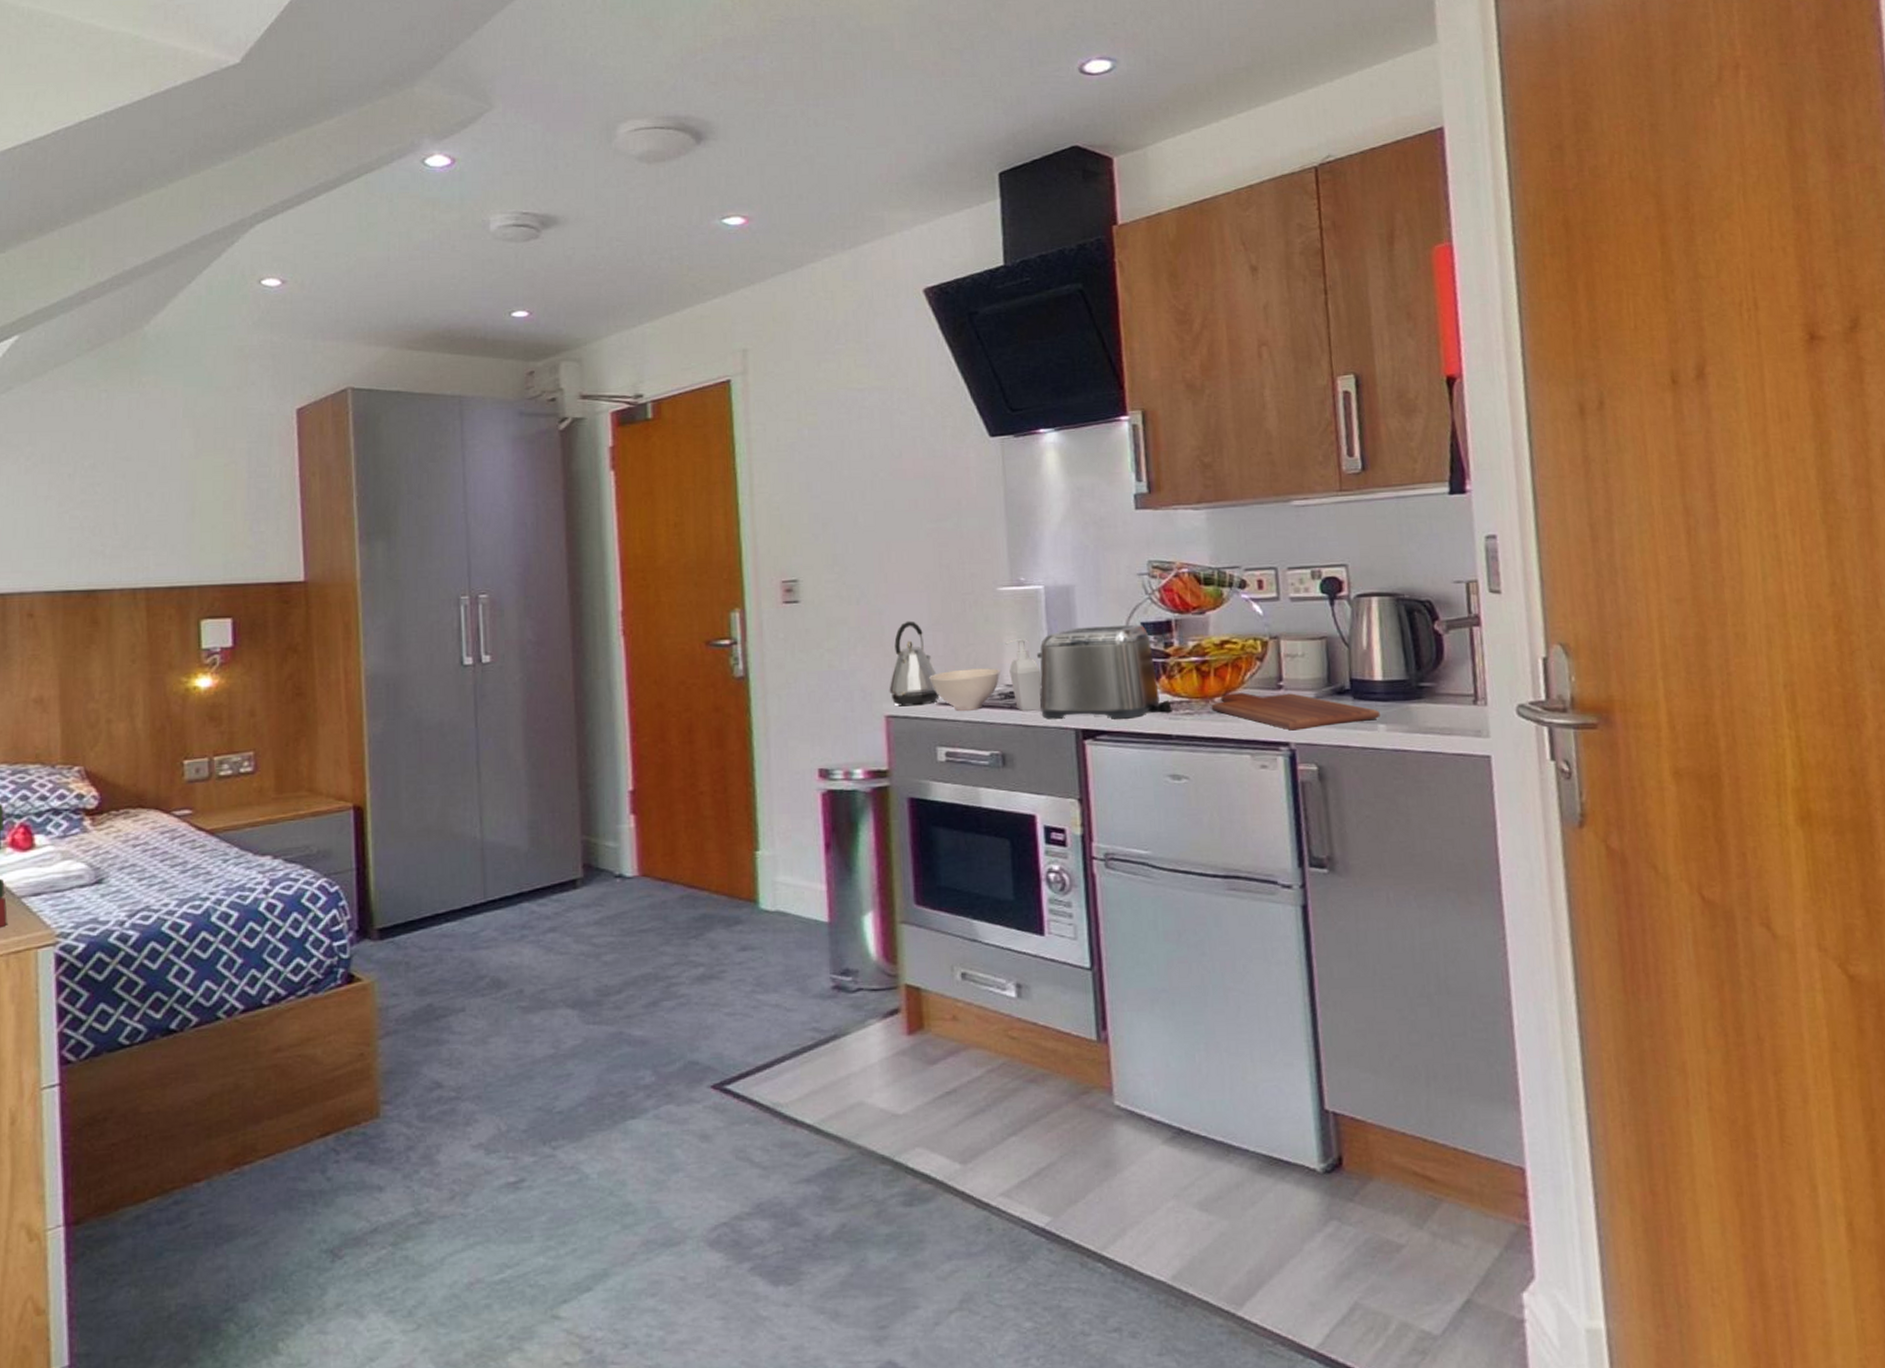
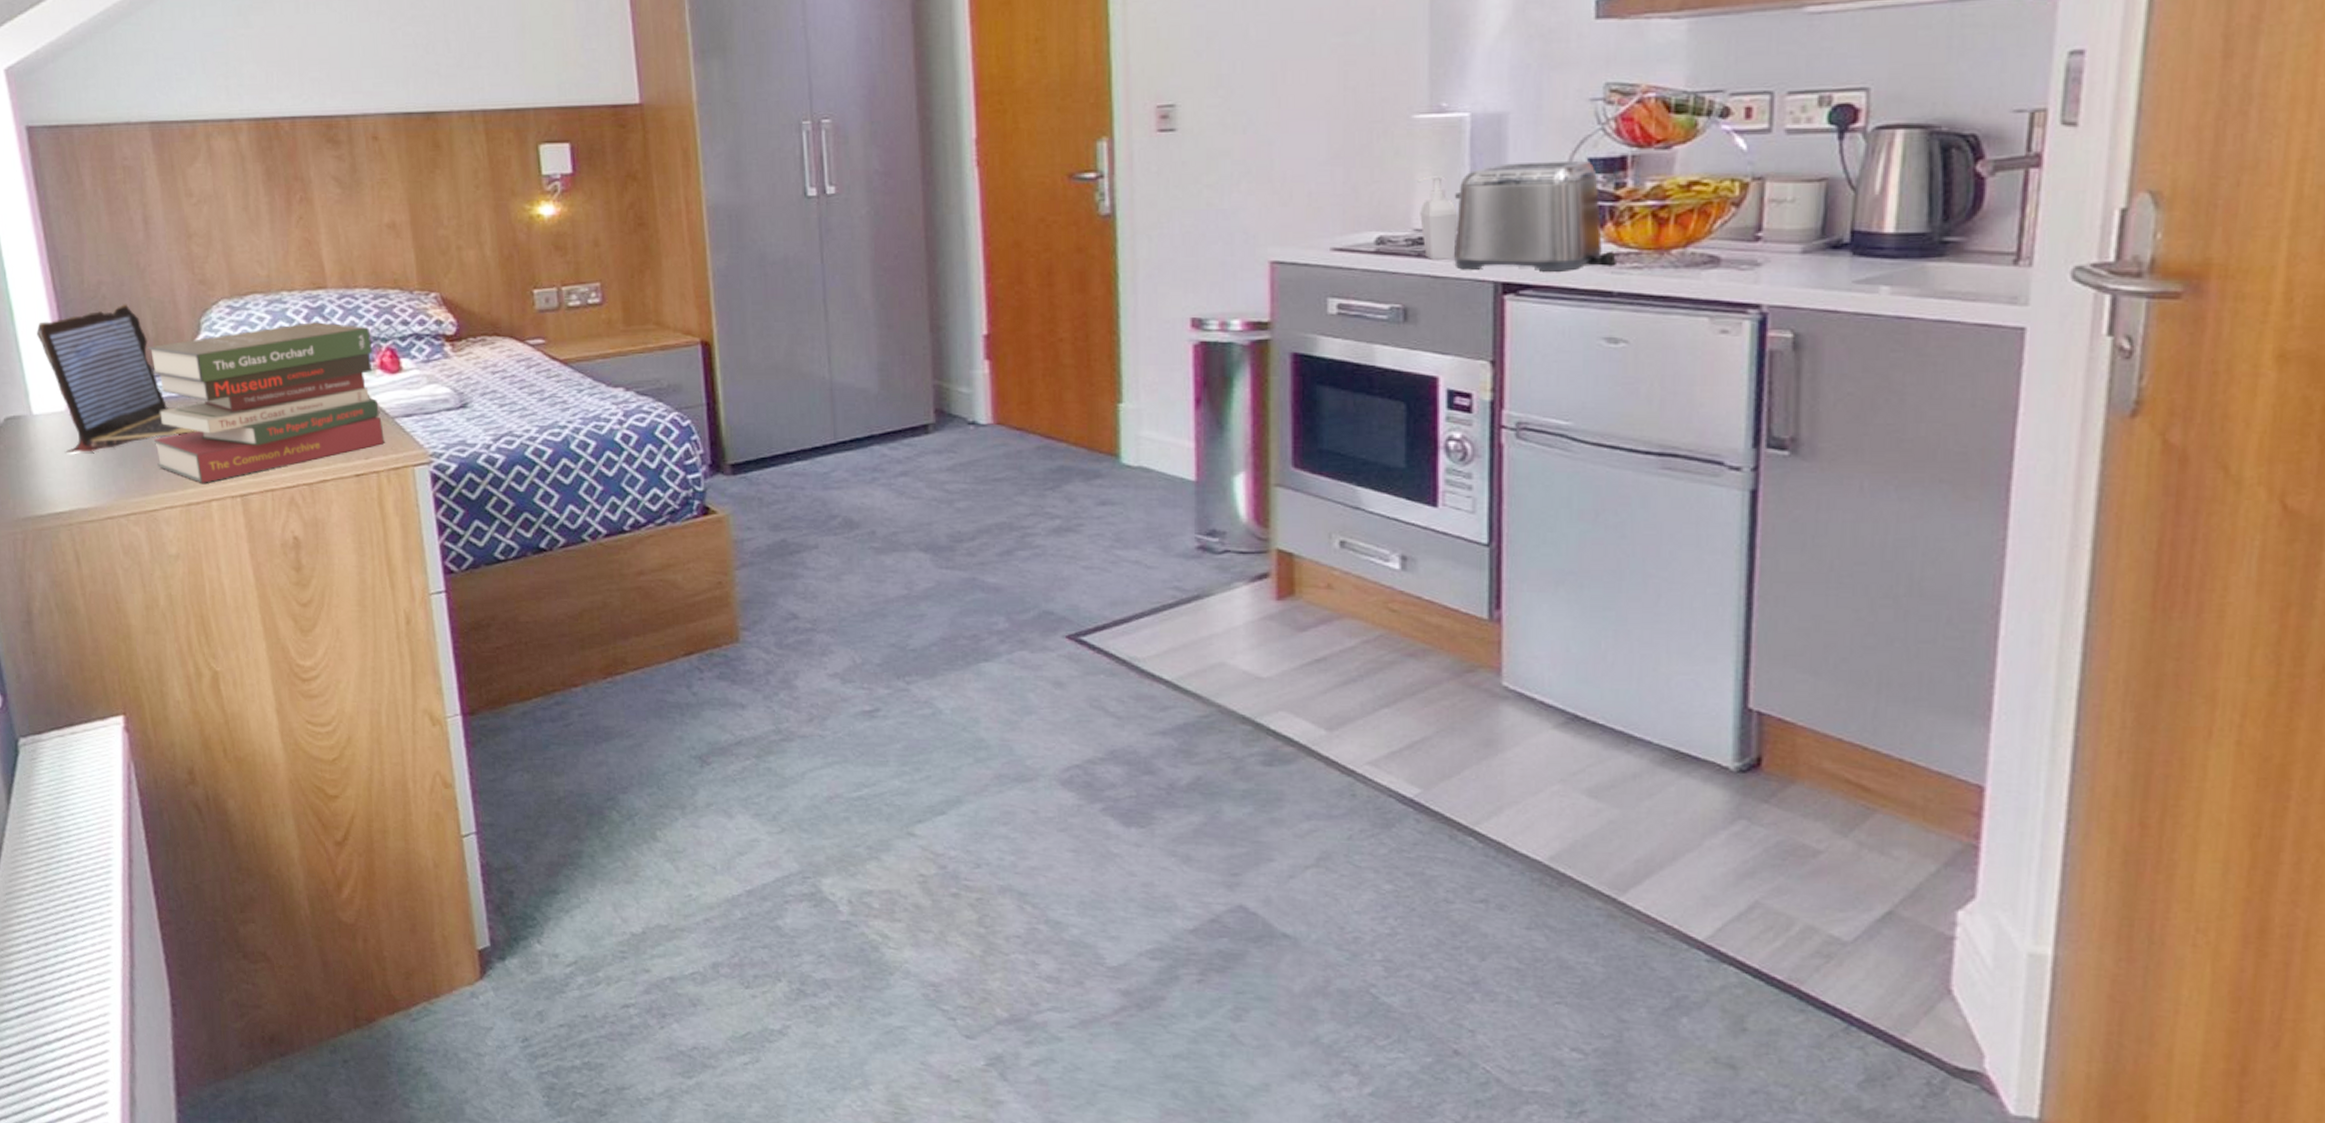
kettle: present [889,621,940,706] -> none [1275,153,1335,251]
bowl: present [929,668,1000,712] -> none [1324,209,1409,259]
cutting board: present [1211,692,1380,731] -> none [1666,244,1885,291]

